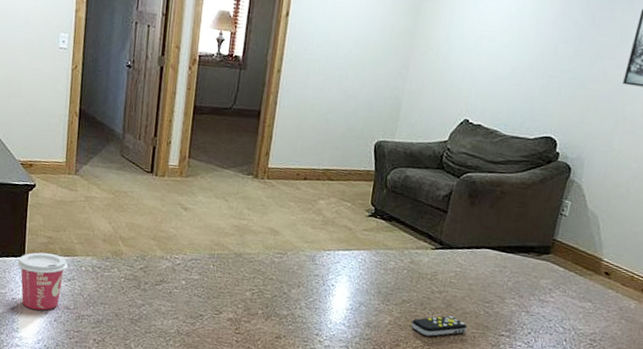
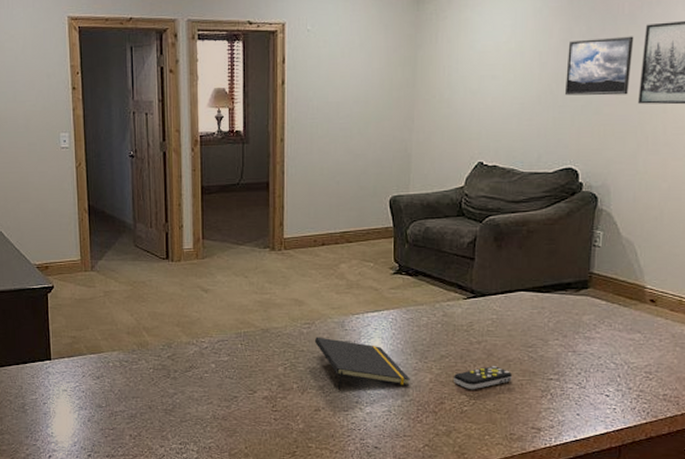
cup: present [17,252,68,310] -> none [44,354,95,412]
notepad: none [284,267,372,325] -> present [314,337,411,390]
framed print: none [555,14,629,74] -> present [564,36,634,96]

